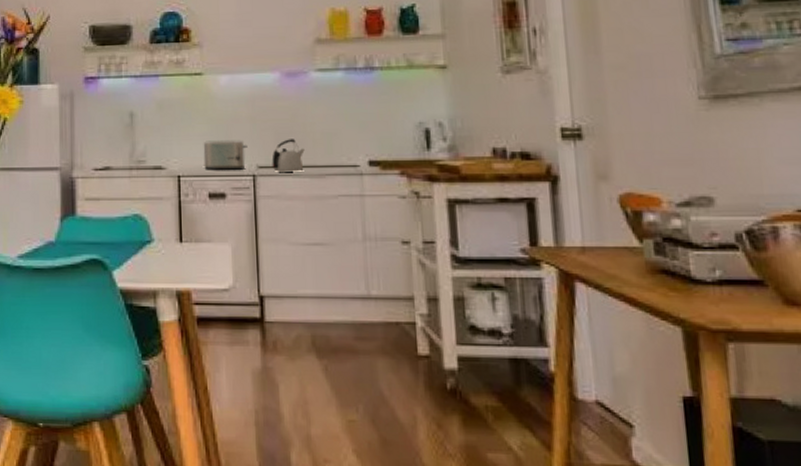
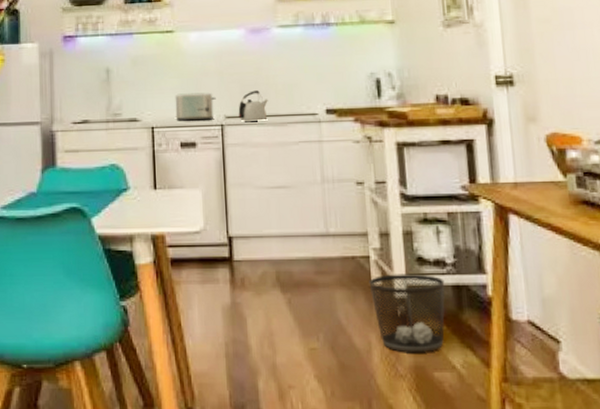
waste bin: none [414,343,501,432] -> present [369,274,445,353]

